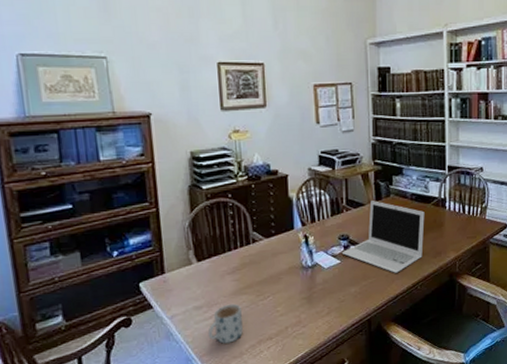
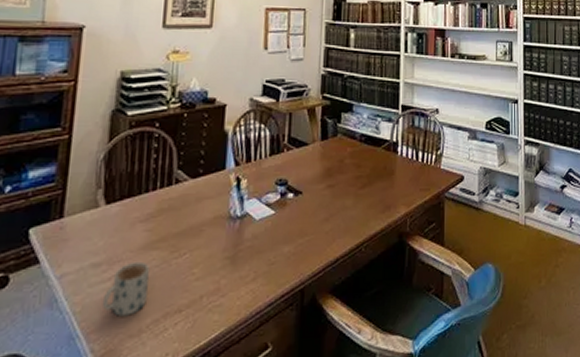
laptop: present [341,201,425,273] -> none [277,140,374,230]

